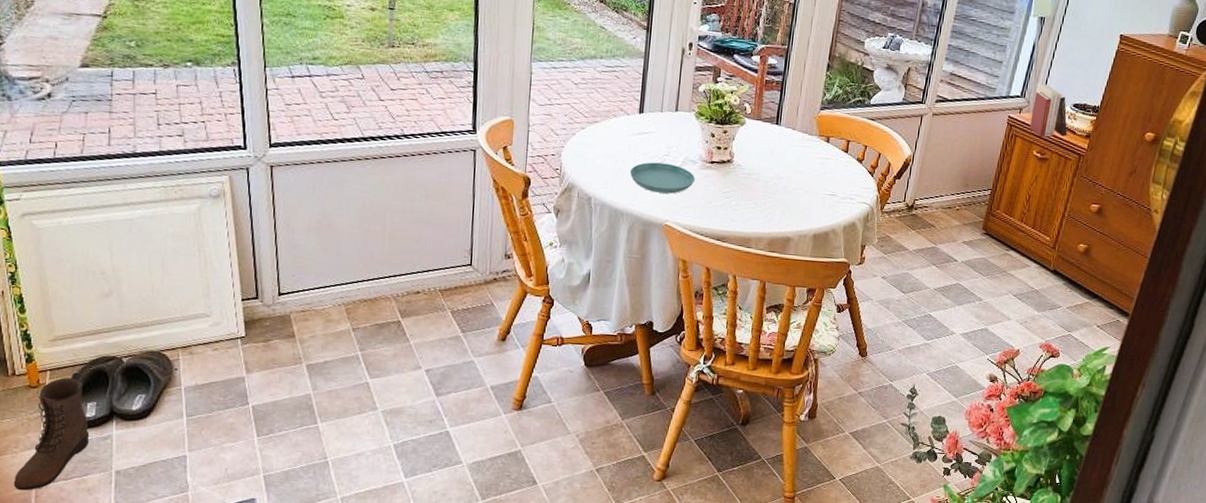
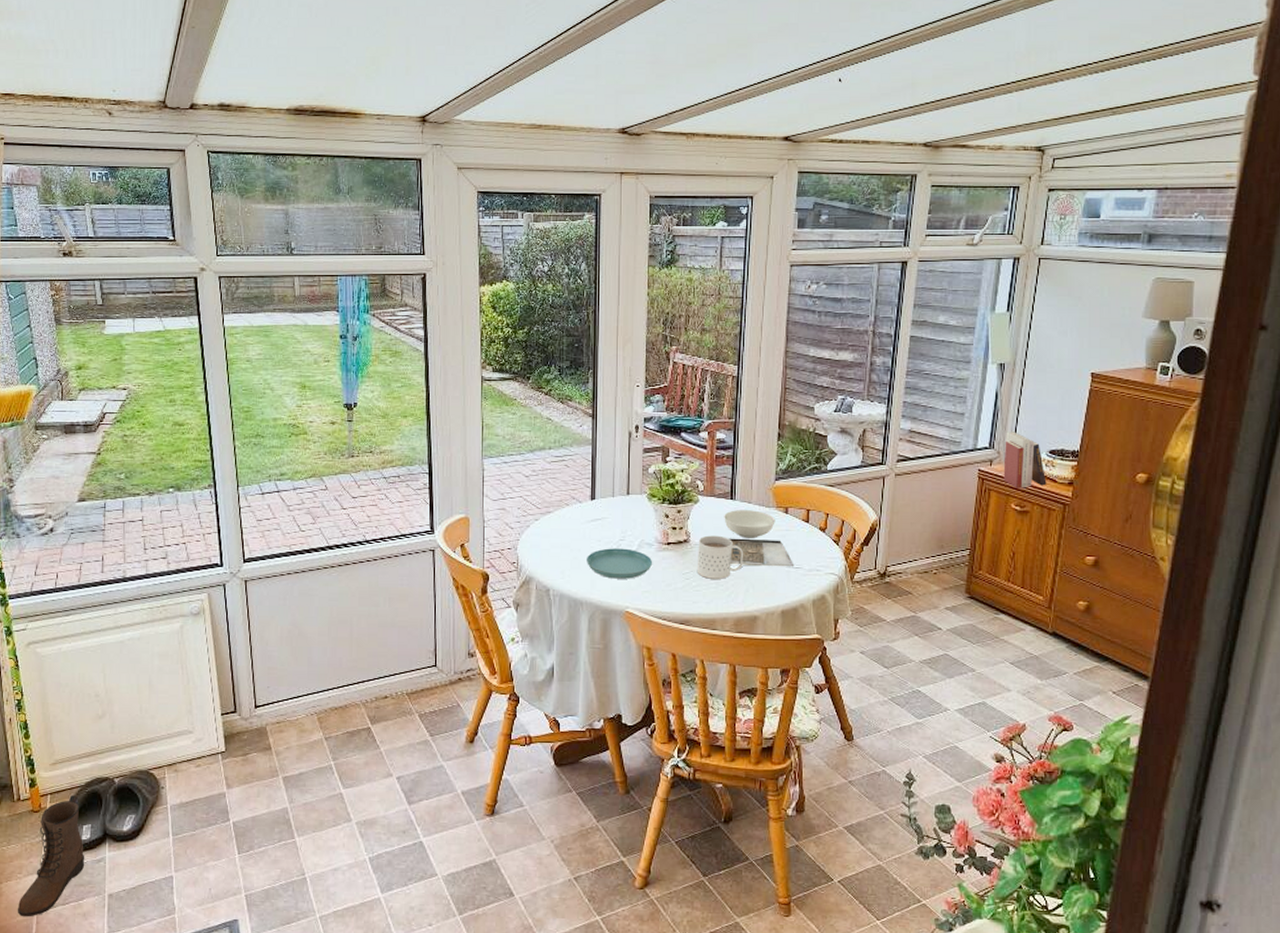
mug: none [737,157,784,200] -> present [697,535,744,579]
bowl: none [768,135,817,164] -> present [724,510,775,538]
newspaper: none [769,161,830,194] -> present [728,538,795,567]

